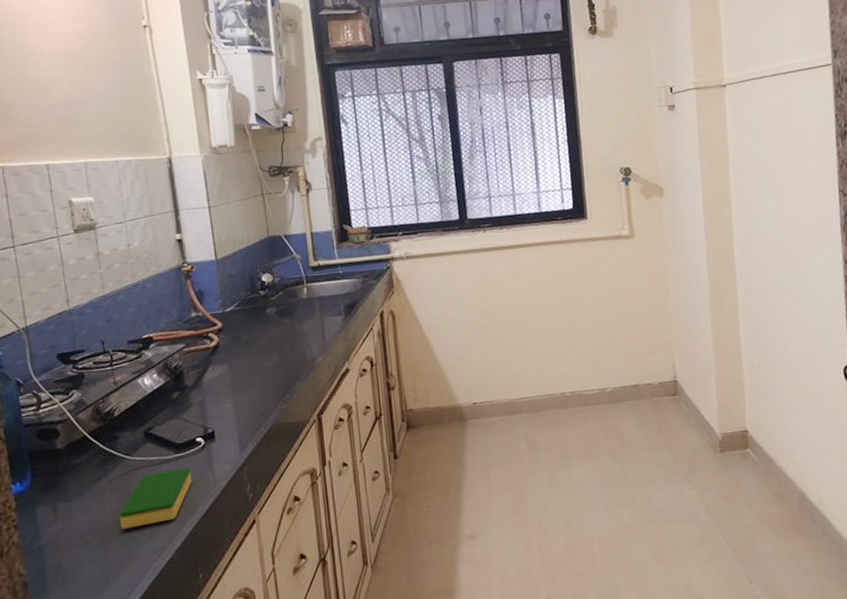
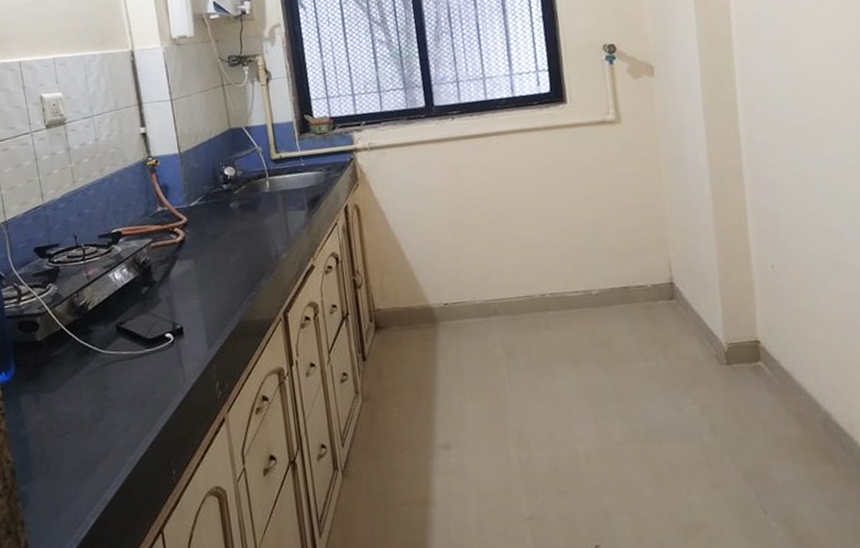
dish sponge: present [119,467,192,530] -> none [95,362,163,422]

